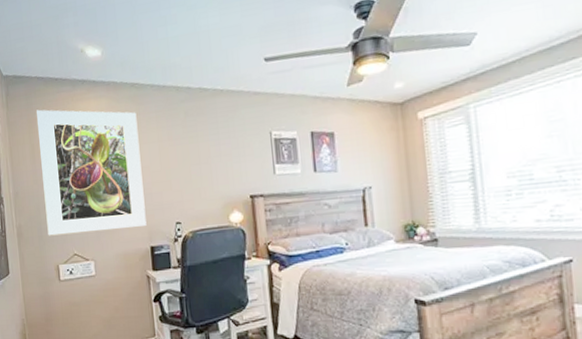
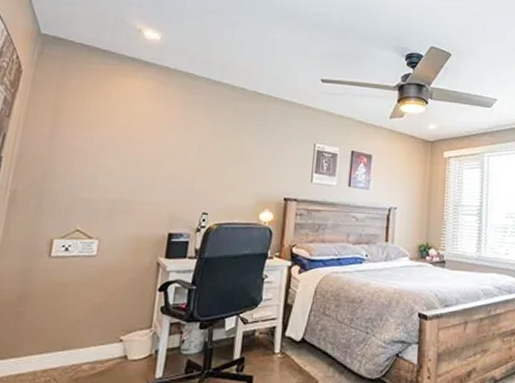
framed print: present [36,109,147,236] -> none [49,75,185,211]

